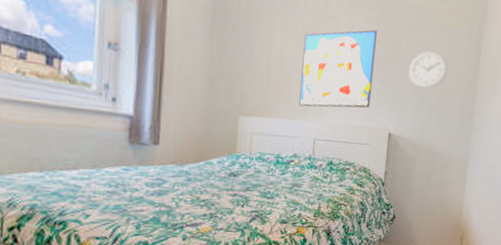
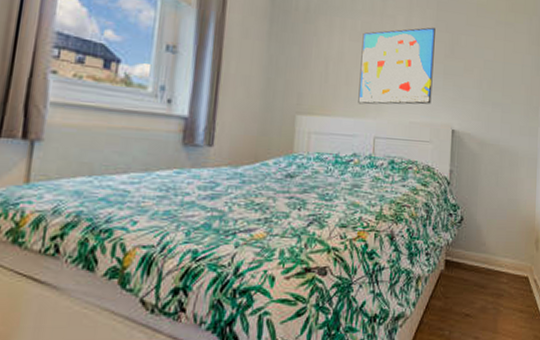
wall clock: present [408,51,448,89] -> none [469,46,509,84]

